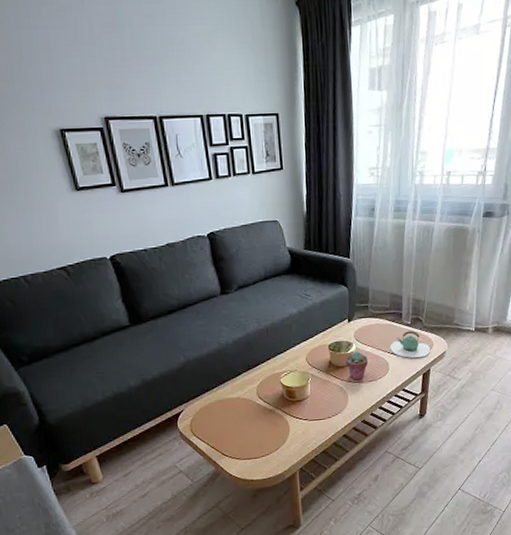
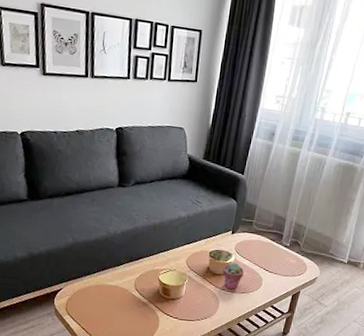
teapot: present [390,331,431,358] -> none [266,252,304,279]

